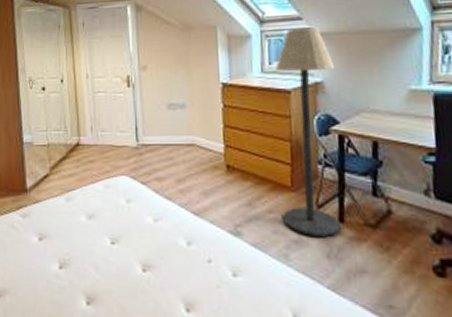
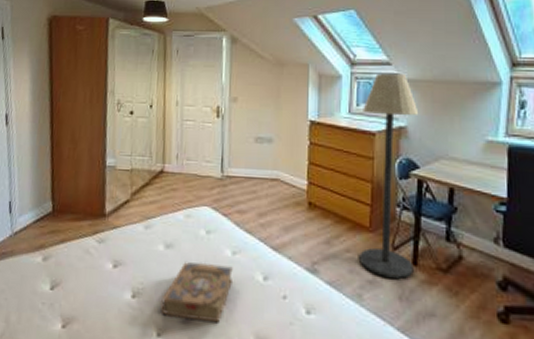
book: none [88,230,156,288] -> present [161,262,233,322]

